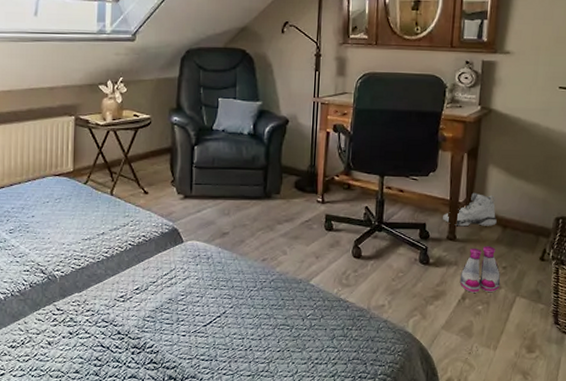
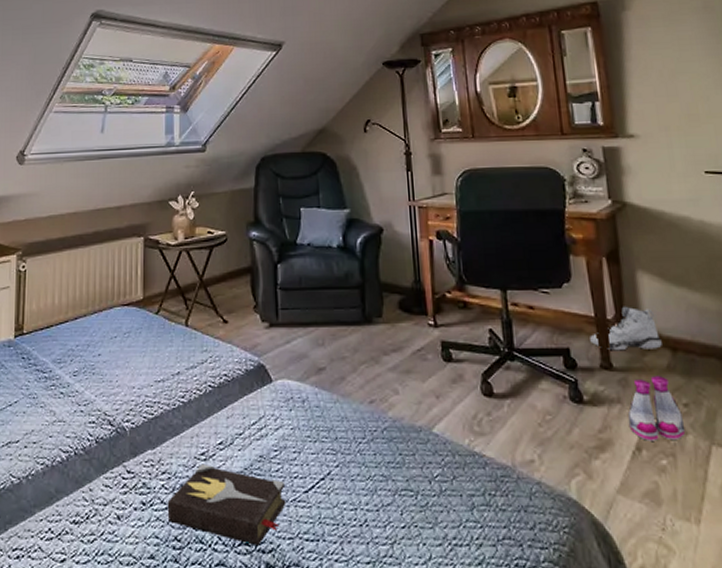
hardback book: none [90,304,188,364] -> present [167,463,286,545]

